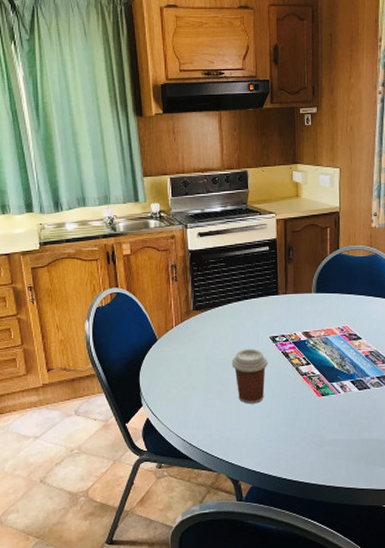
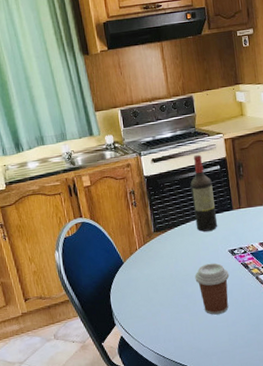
wine bottle: none [236,233,261,314] -> present [190,154,218,232]

